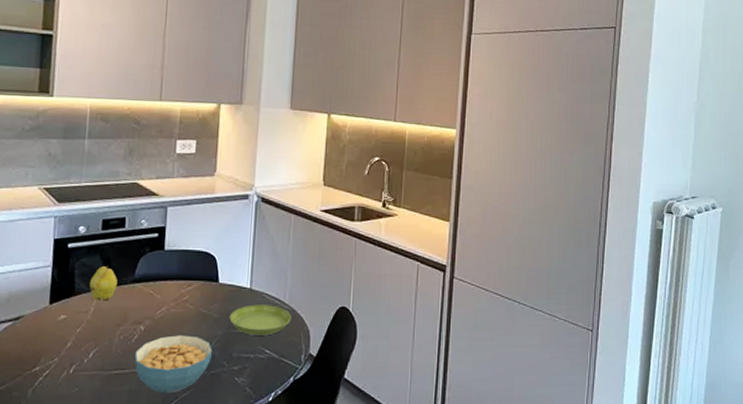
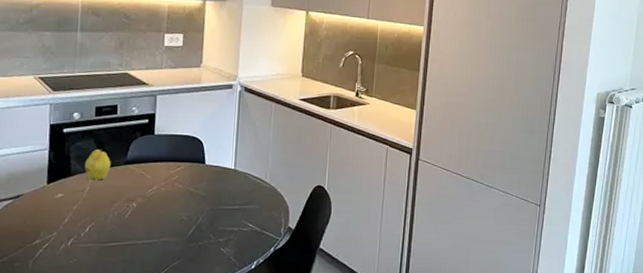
cereal bowl: present [134,335,213,394] -> none [128,211,201,263]
saucer: present [229,304,292,336] -> none [215,183,272,211]

